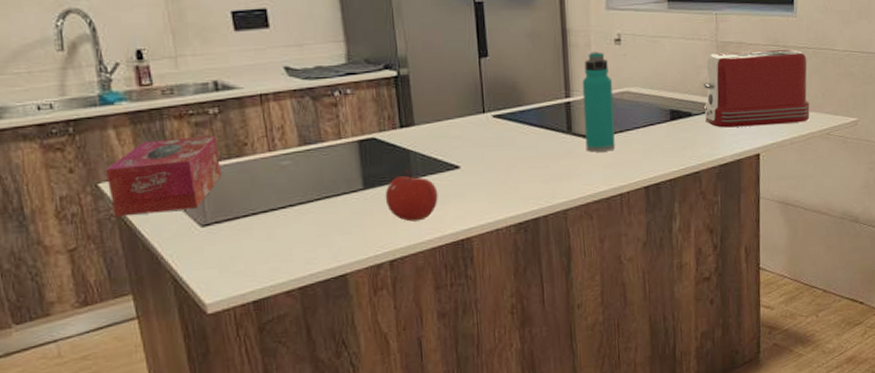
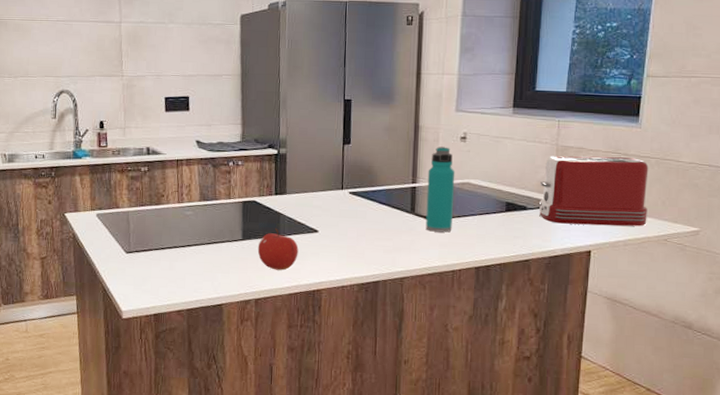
tissue box: present [105,135,221,217] -> none [70,186,144,239]

